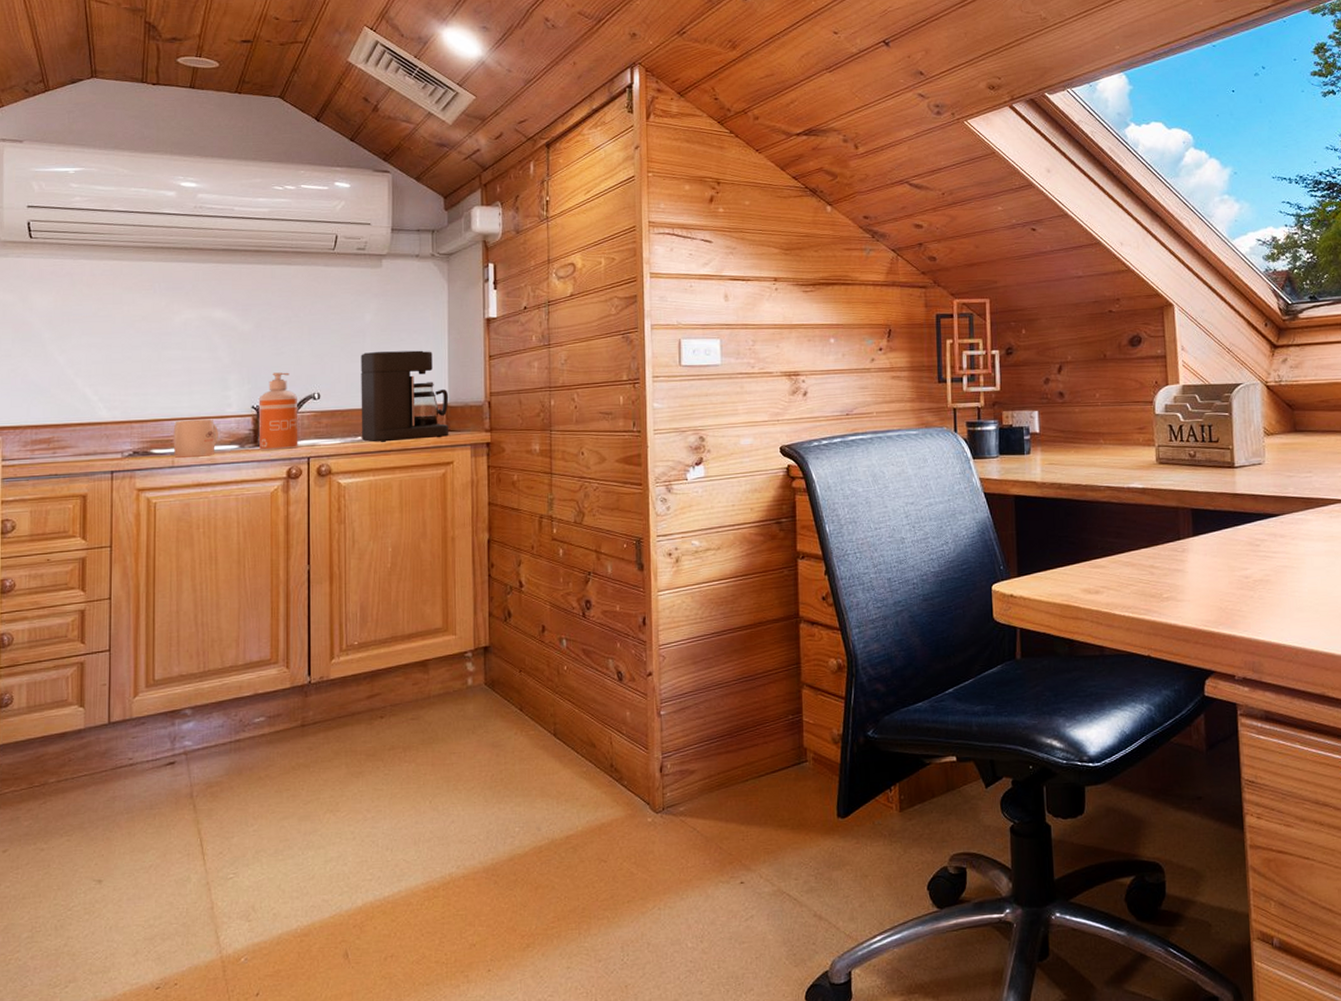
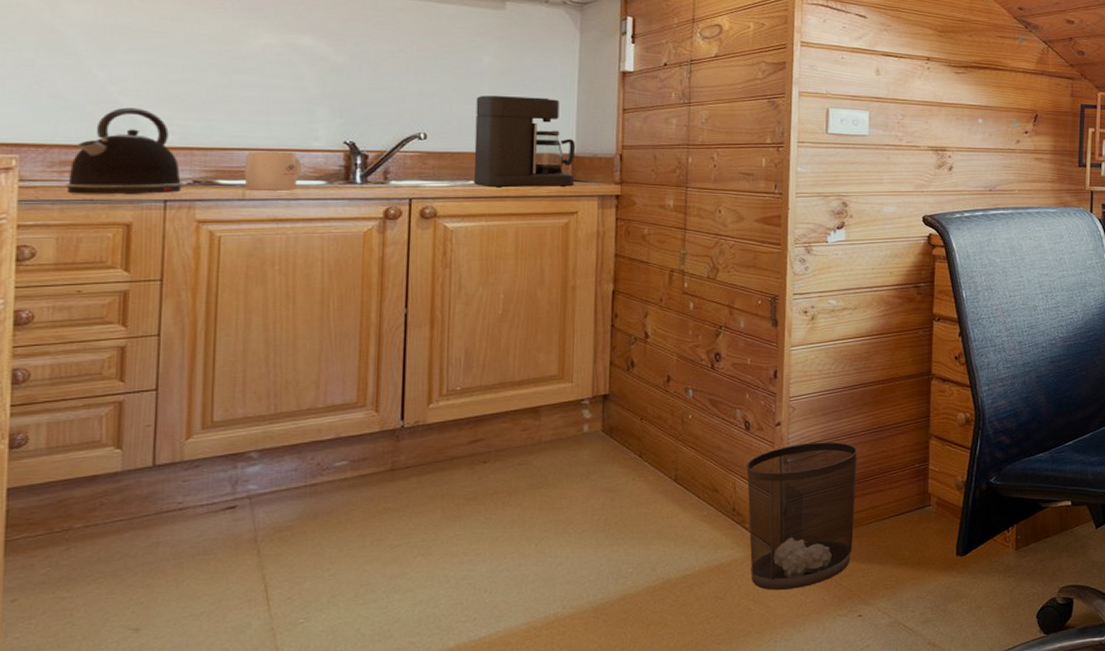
kettle: none [37,387,125,470] -> present [66,107,183,195]
soap dispenser: present [258,372,298,451] -> none [351,108,400,190]
waste bin: none [621,692,731,853] -> present [746,441,858,590]

